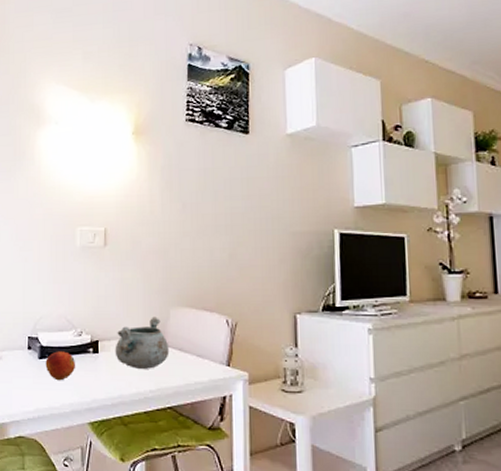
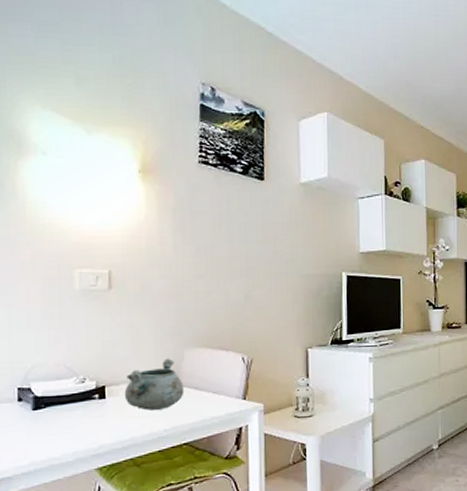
fruit: present [45,351,76,381] -> none [41,400,80,431]

